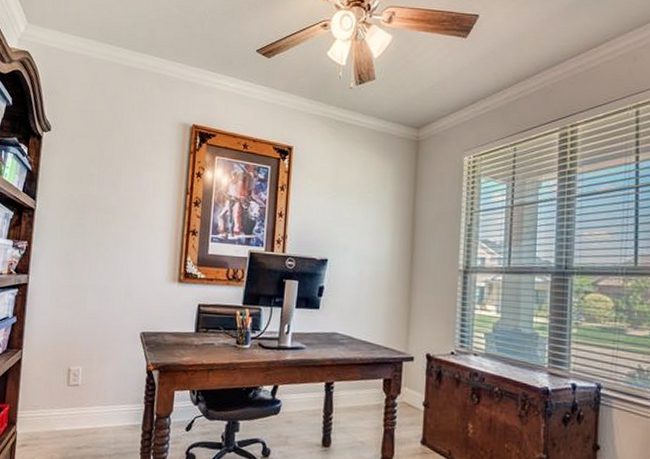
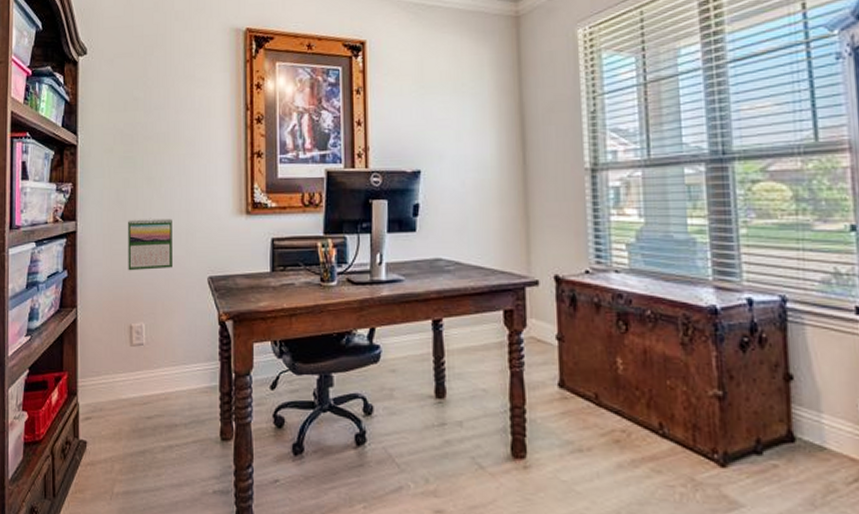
calendar: none [71,277,114,323] -> present [128,217,172,271]

